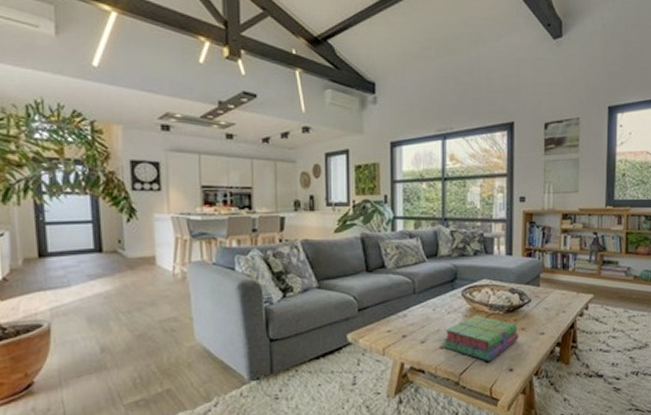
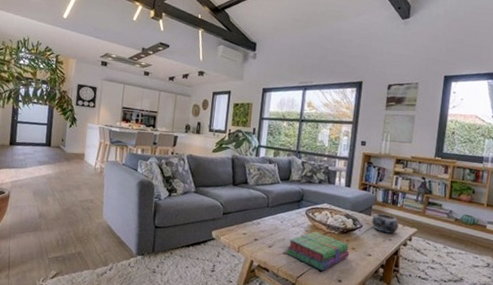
decorative bowl: none [540,282,572,306] -> present [371,213,399,234]

